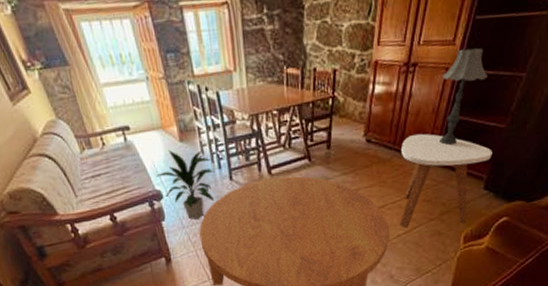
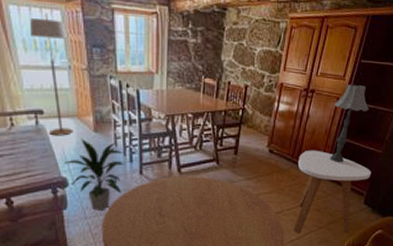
floor lamp: none [101,25,161,151] -> present [29,14,73,136]

